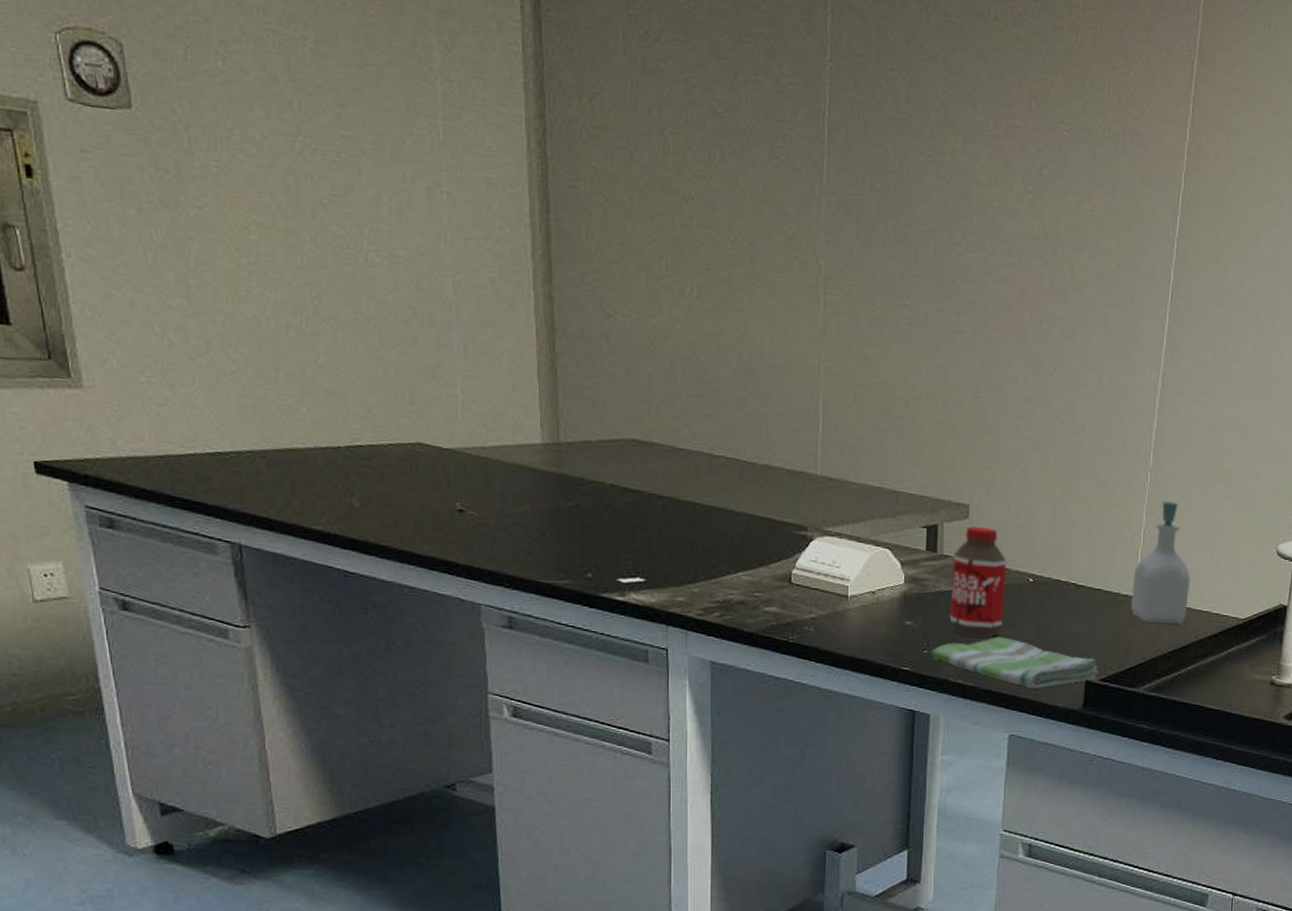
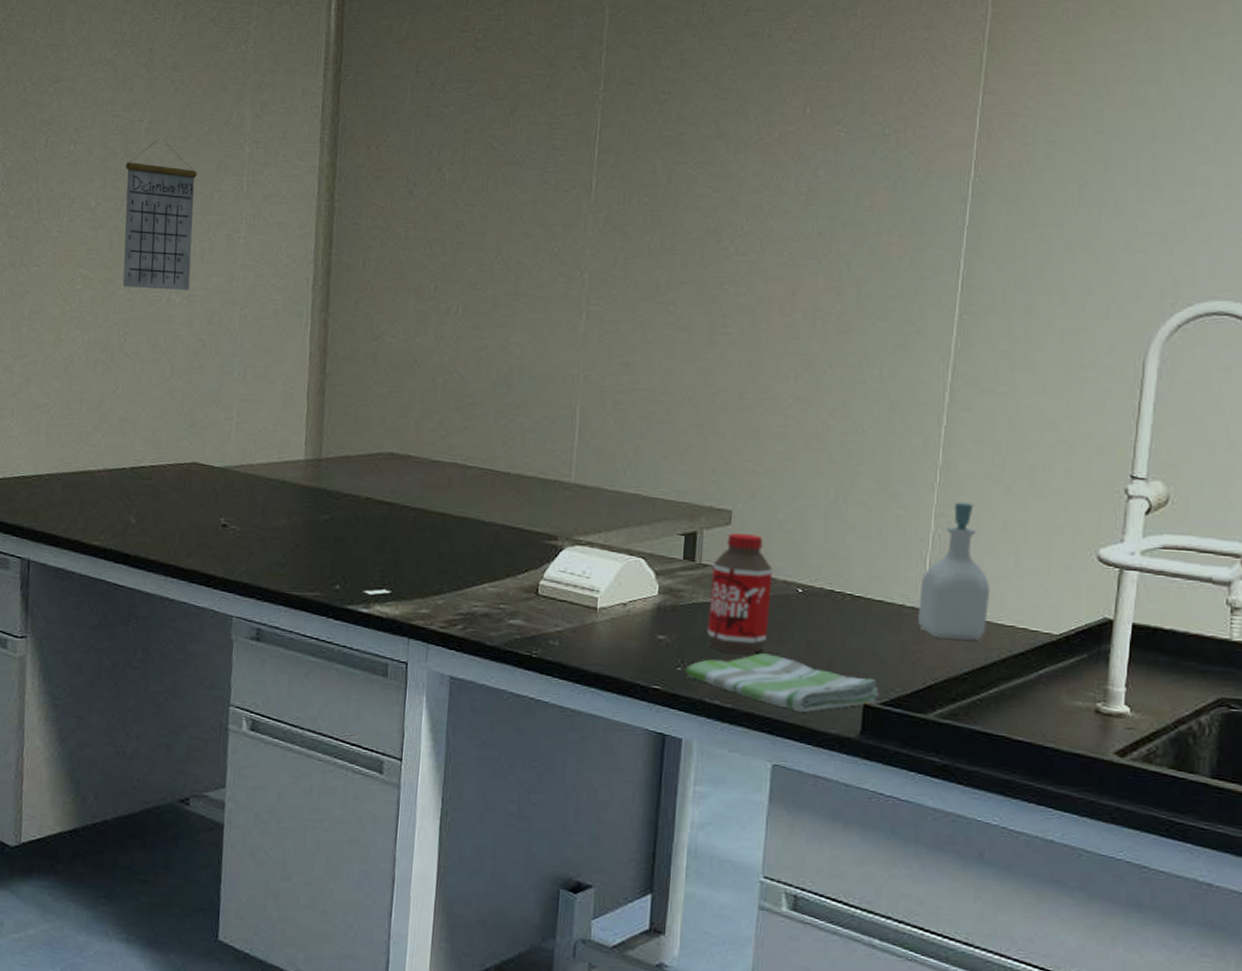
calendar: none [291,63,389,250] -> present [122,138,197,291]

